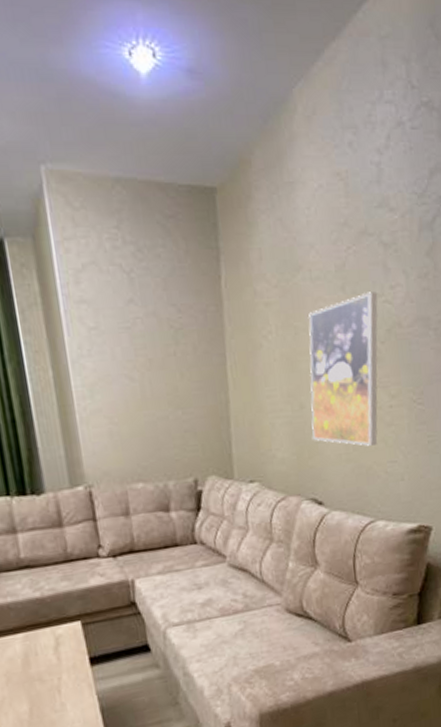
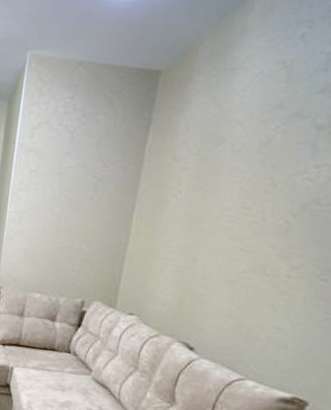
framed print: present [308,291,378,446] -> none [197,168,300,309]

